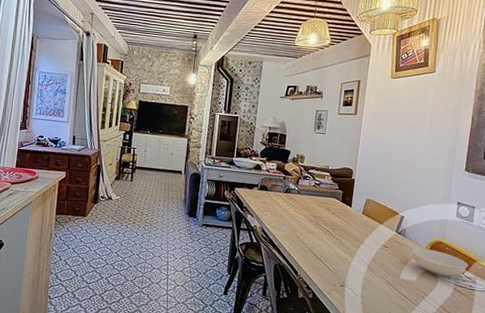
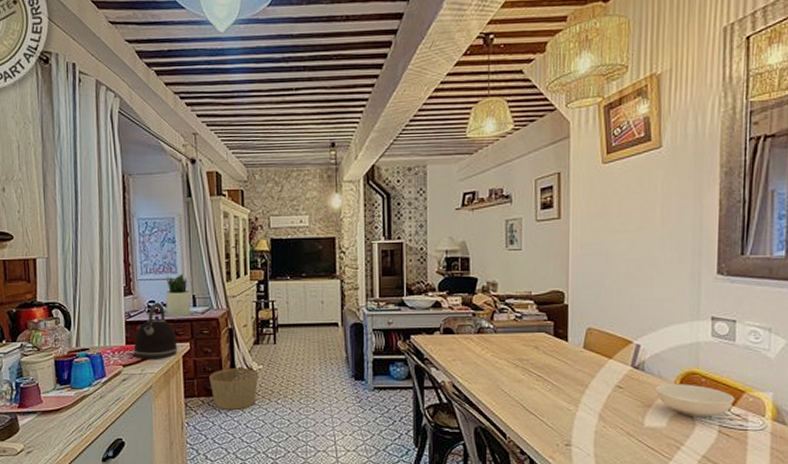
kettle: none [21,137,56,182] -> present [133,302,178,359]
planter: none [49,117,72,152] -> present [164,273,193,318]
basket: none [77,195,116,229] -> present [209,369,259,410]

